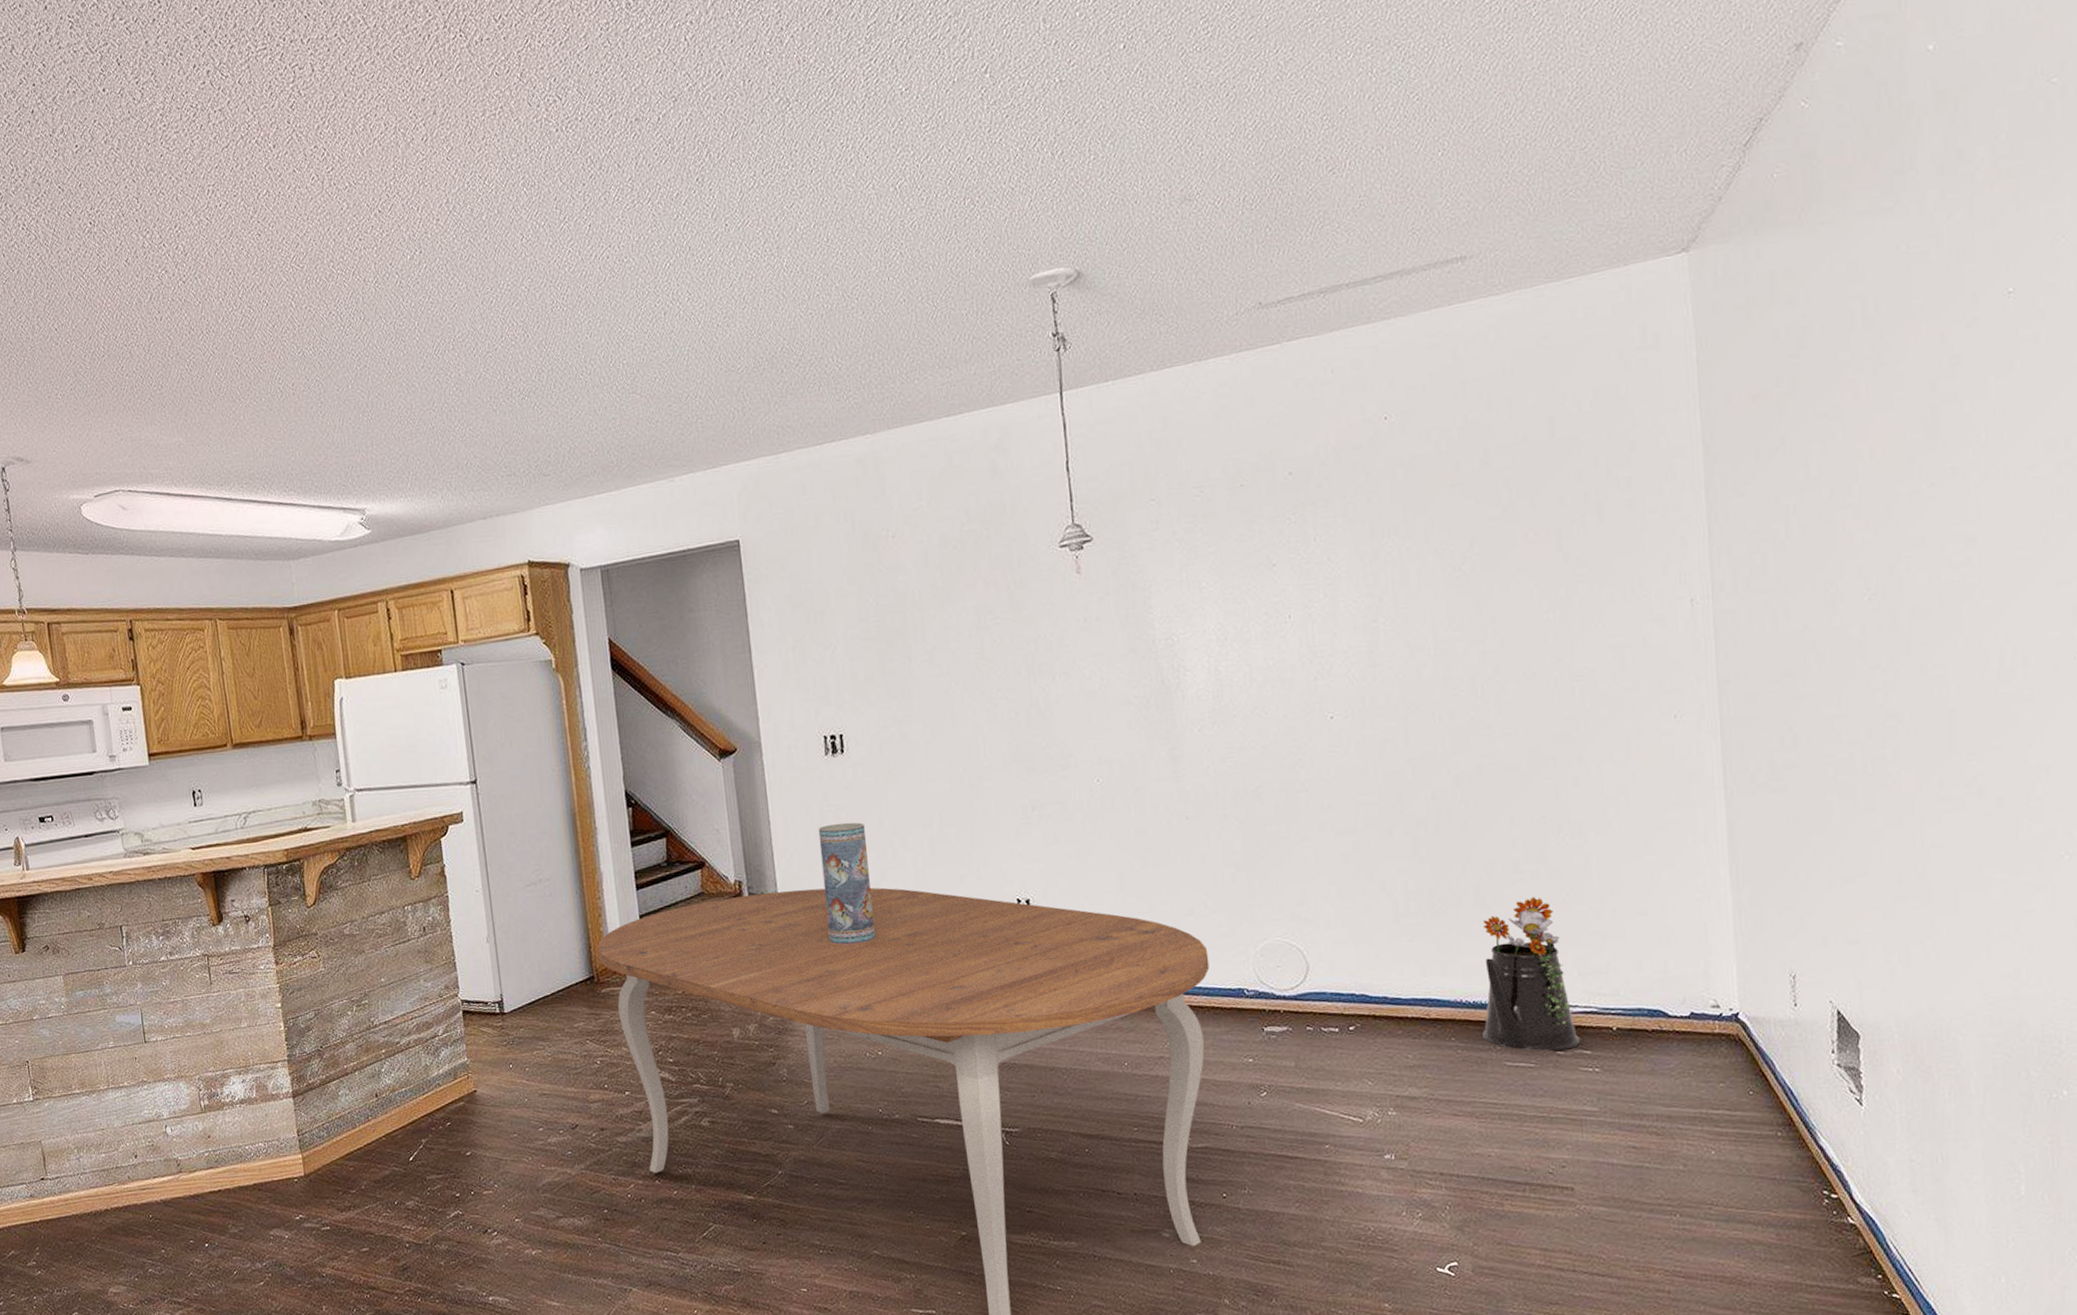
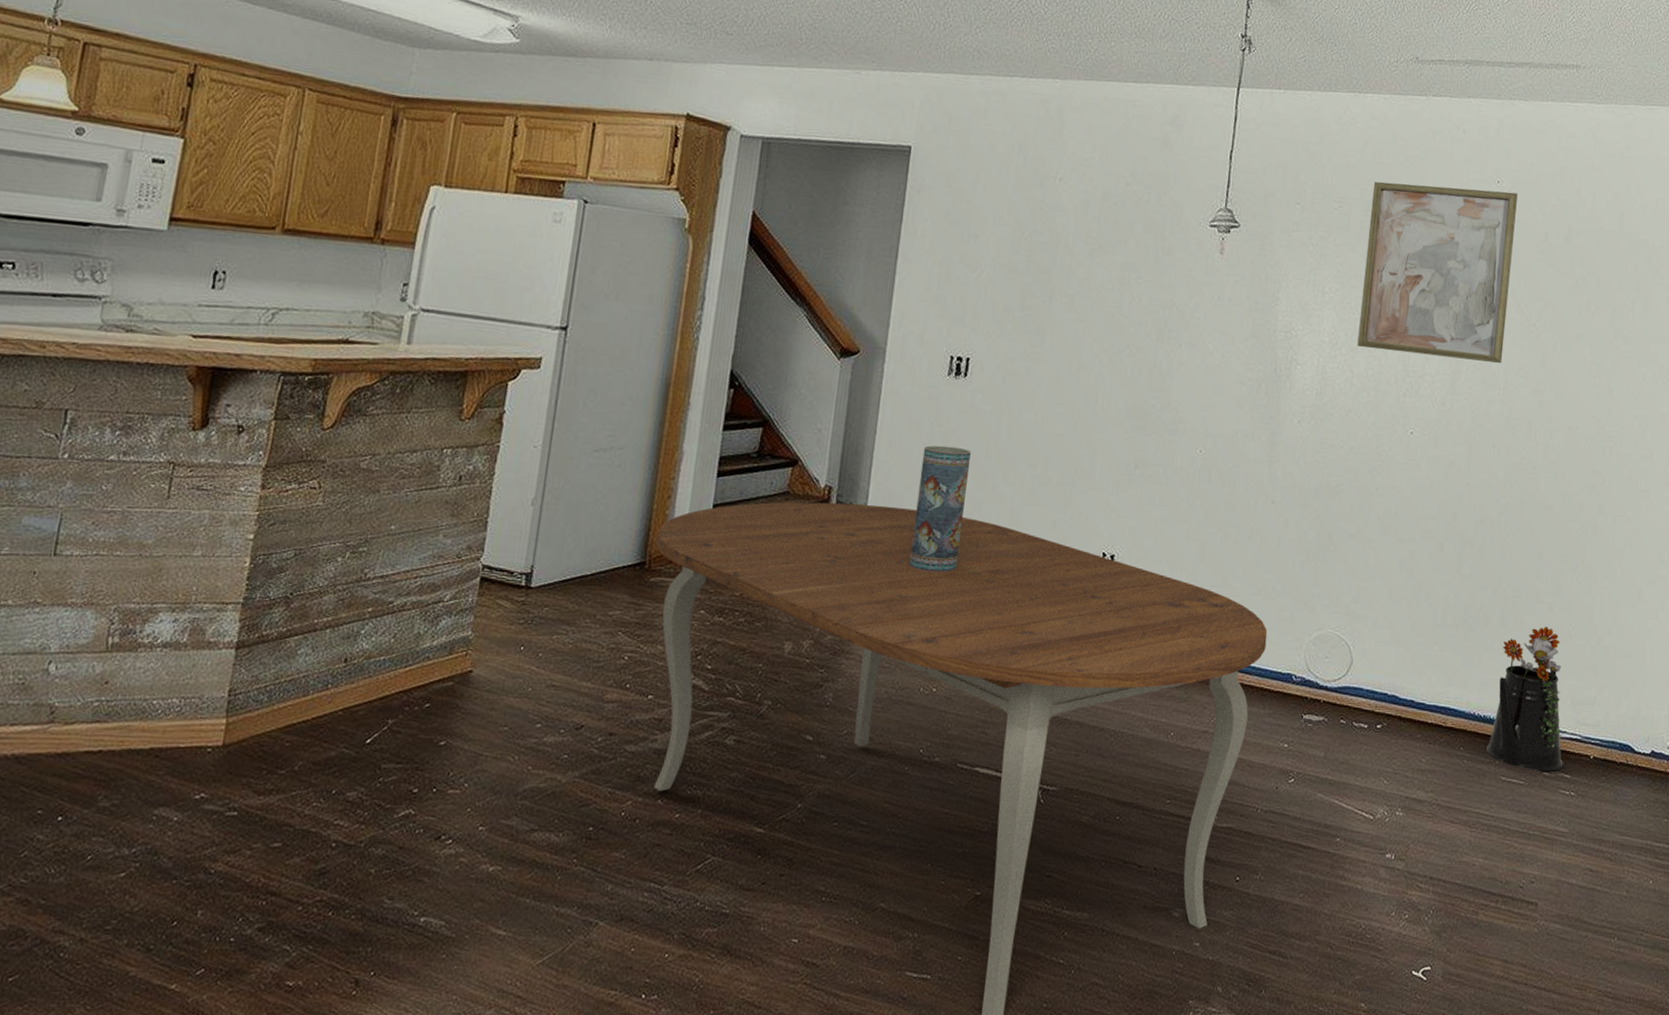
wall art: none [1235,425,1427,638] -> present [1357,182,1518,363]

